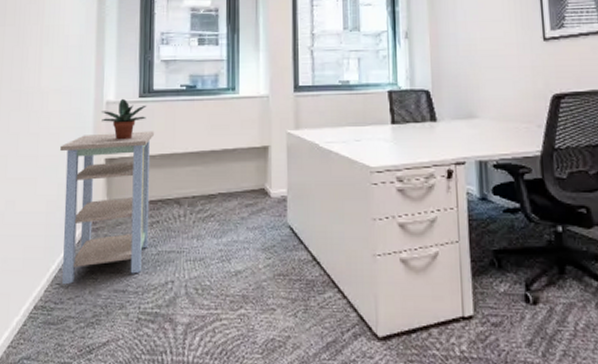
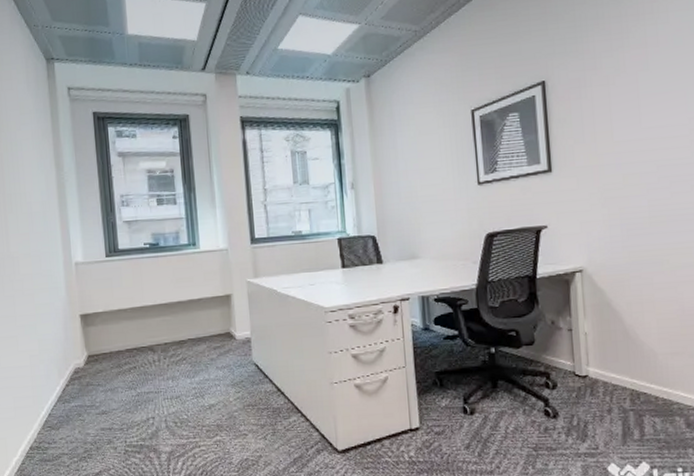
shelving unit: present [60,131,154,285] -> none [36,287,128,428]
potted plant: present [101,98,147,140] -> none [72,258,115,297]

